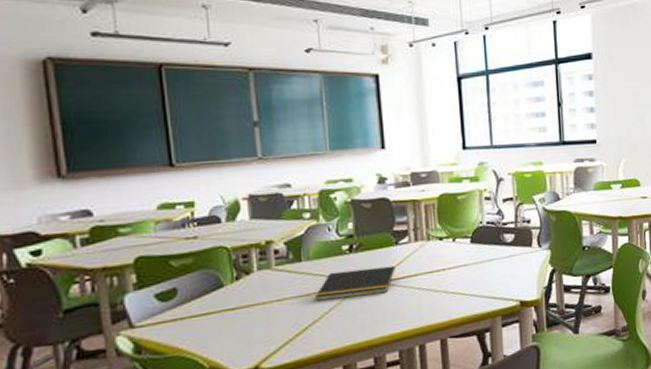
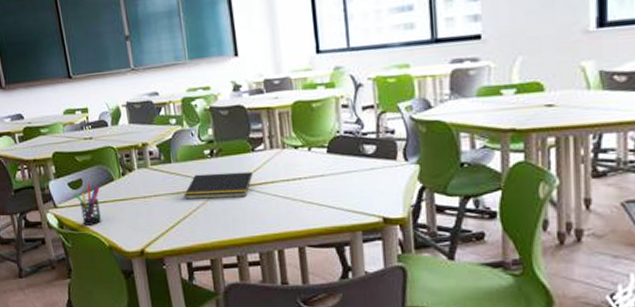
pen holder: none [164,293,202,346] -> present [74,184,102,225]

